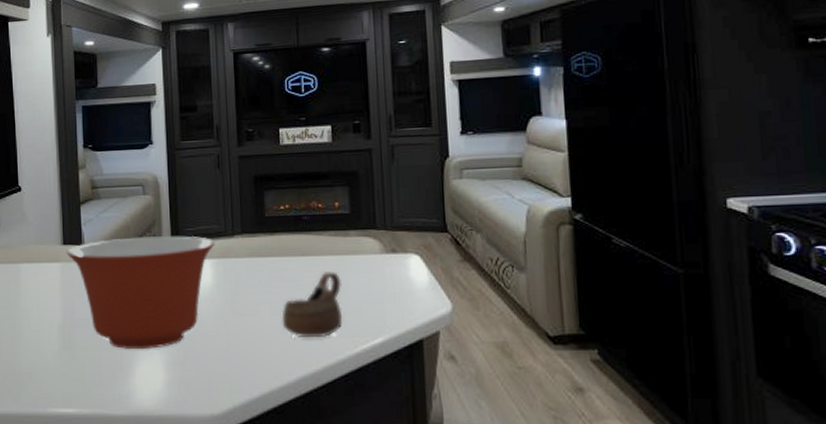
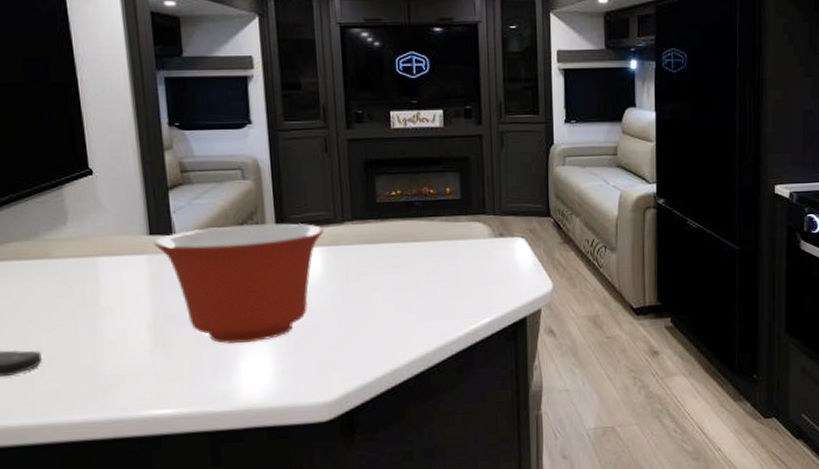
cup: present [282,270,343,337] -> none [394,255,454,321]

